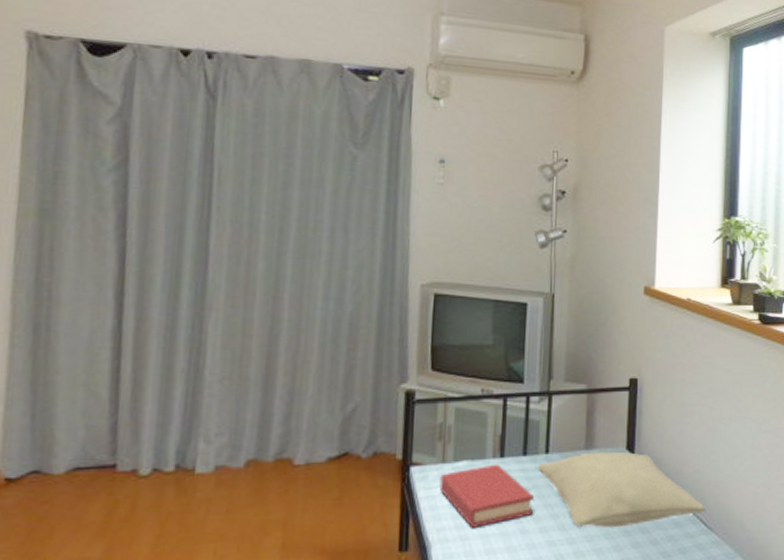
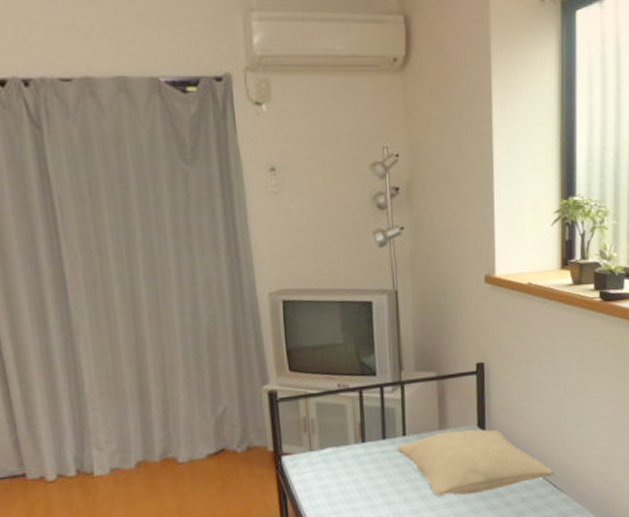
hardback book: present [439,464,535,528] -> none [310,448,398,503]

